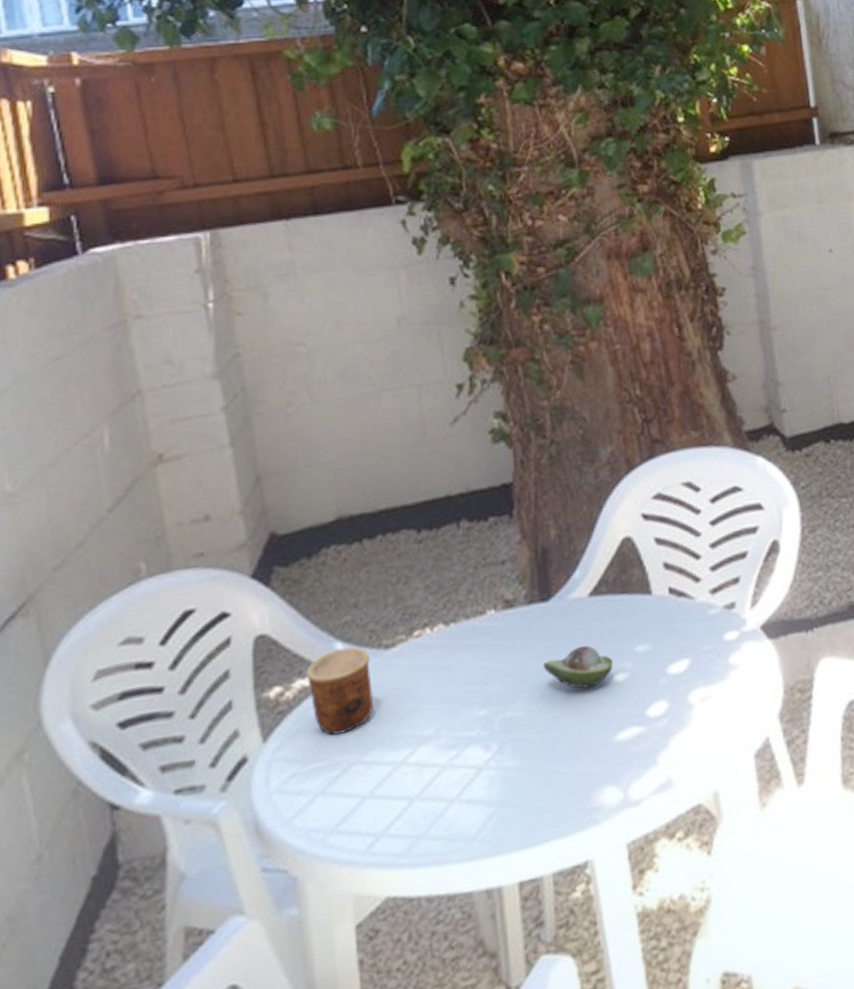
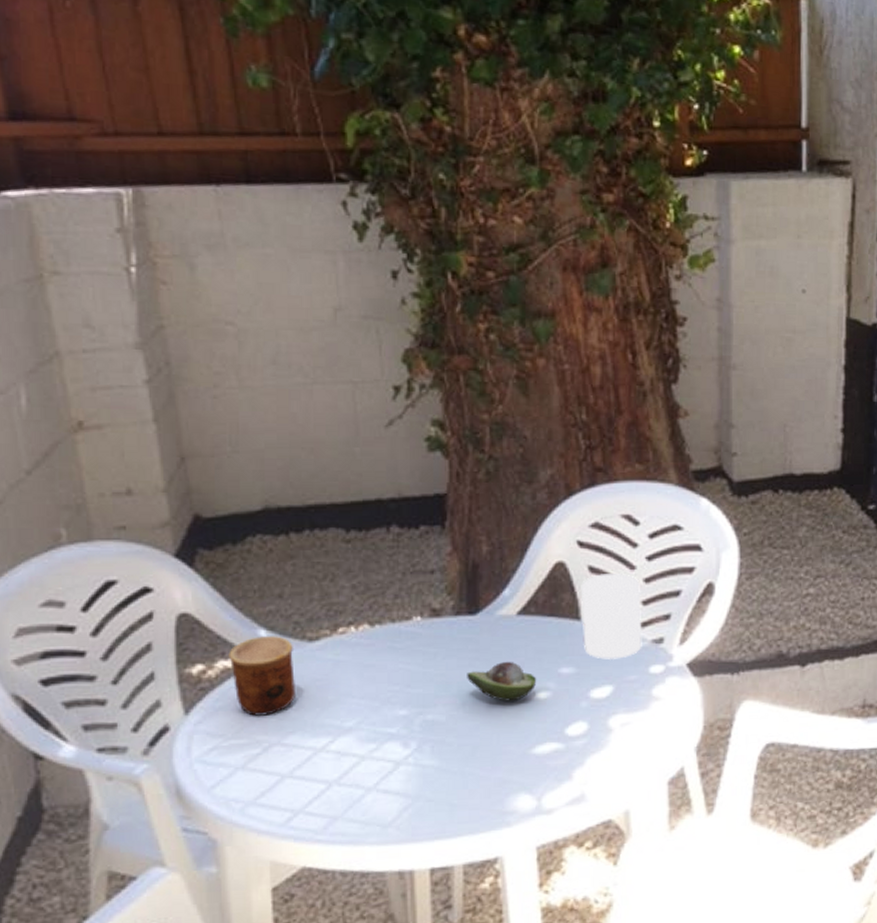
cup: none [648,540,715,632] -> present [580,572,642,660]

